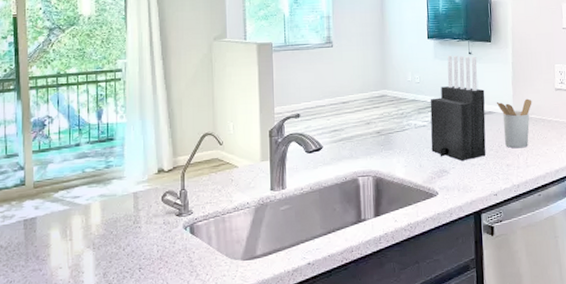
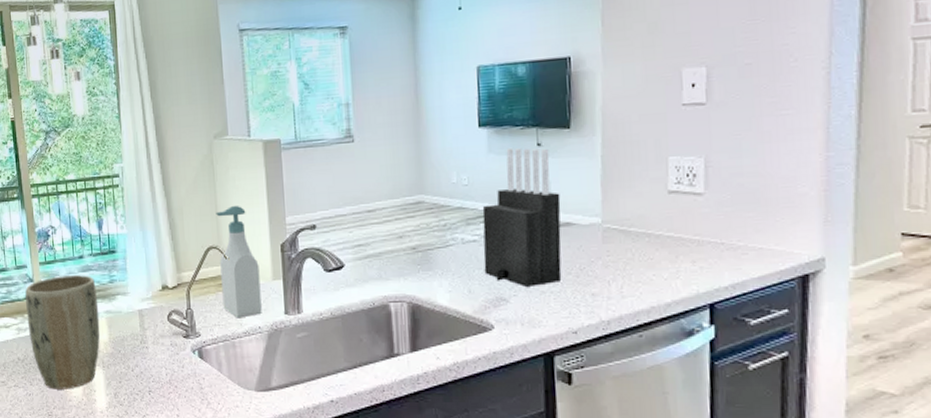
plant pot: none [14,161,93,275] -> present [25,275,100,389]
soap bottle: none [212,97,251,196] -> present [216,205,262,318]
utensil holder: present [496,98,532,149] -> none [576,205,632,273]

